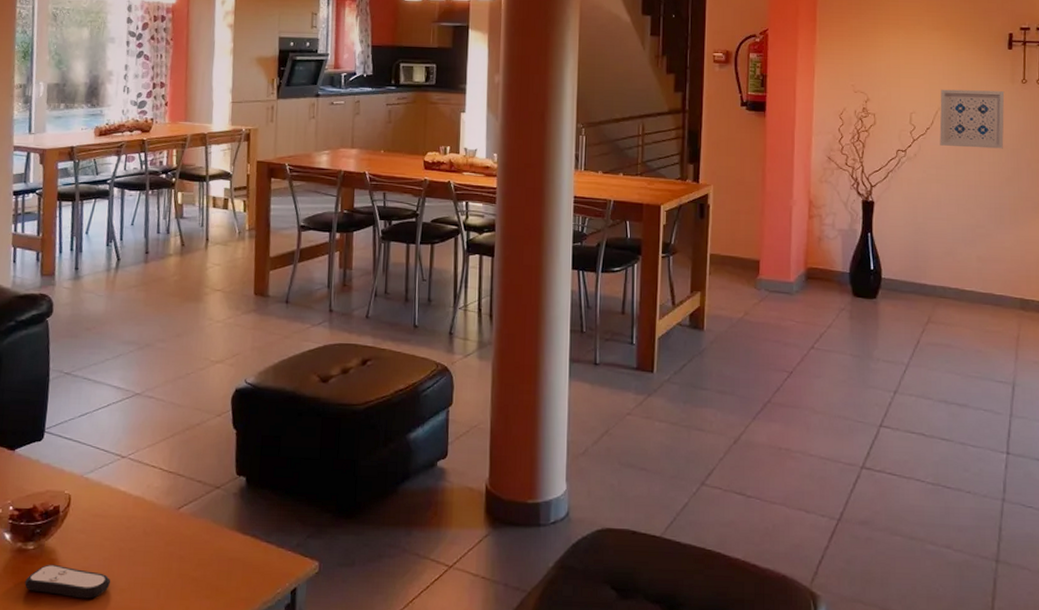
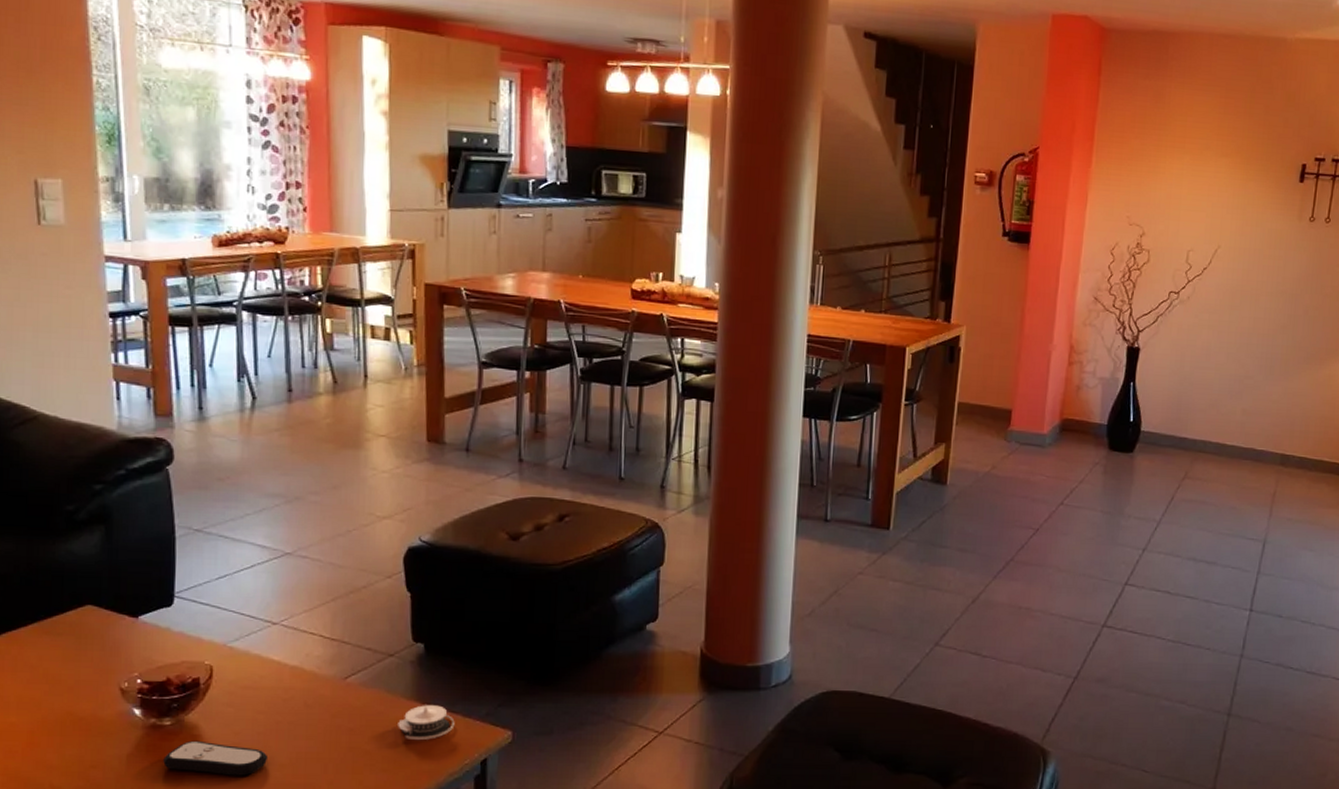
architectural model: none [221,535,270,569] -> present [398,705,455,741]
wall art: present [939,89,1005,149] -> none [1216,225,1290,294]

